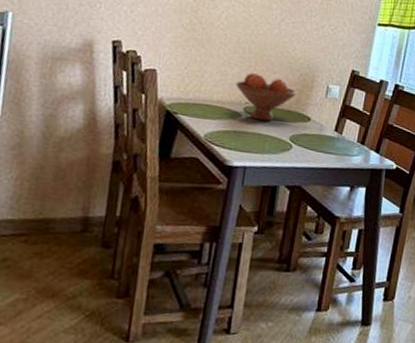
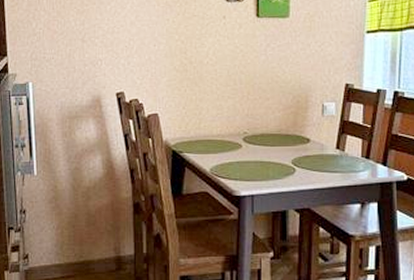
fruit bowl: present [235,73,297,121] -> none [232,103,292,148]

